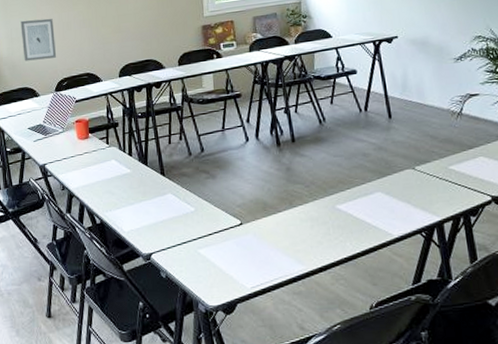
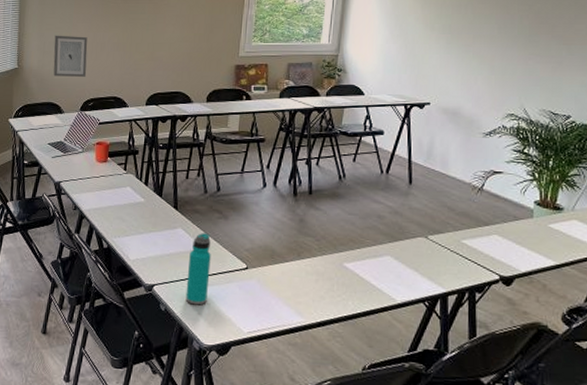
water bottle: none [182,195,207,268] -> present [185,233,211,305]

